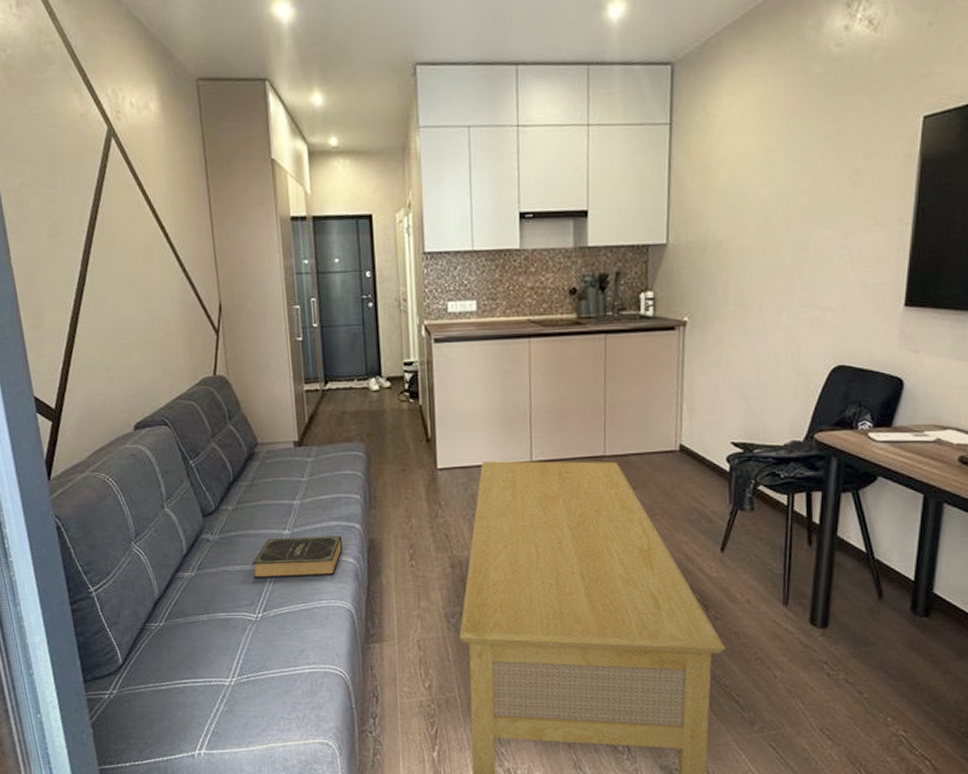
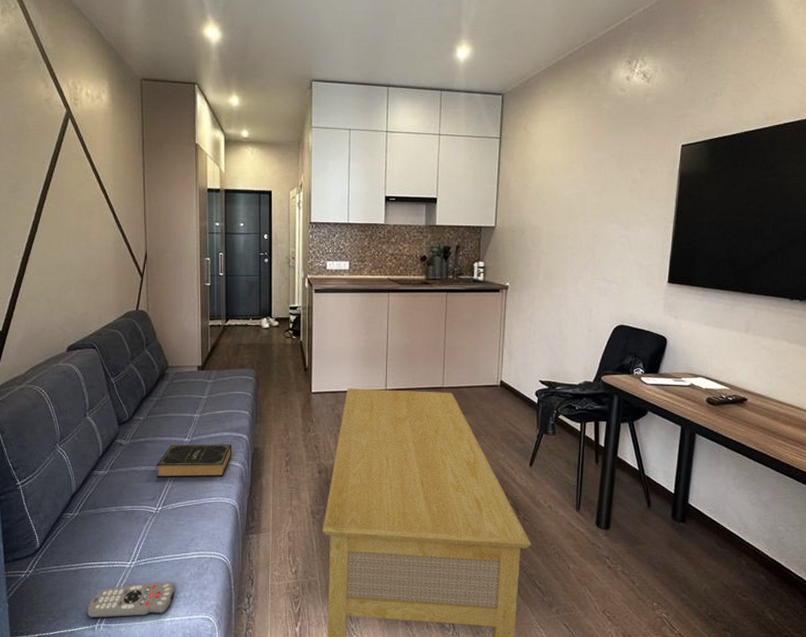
remote control: none [183,700,285,745] -> present [87,581,175,619]

